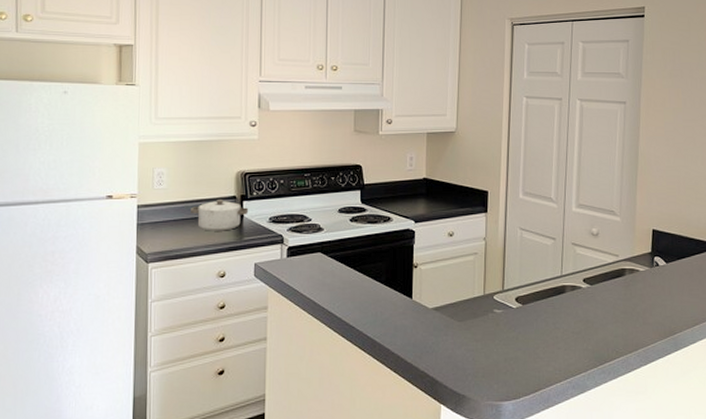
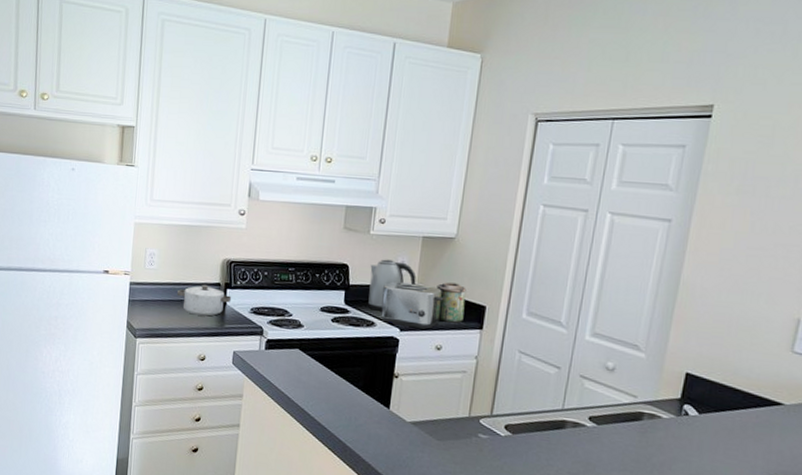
kettle: none [382,157,425,206] -> present [368,259,417,311]
toaster: none [396,177,451,219] -> present [381,282,444,330]
canister: none [444,173,470,210] -> present [436,282,467,323]

